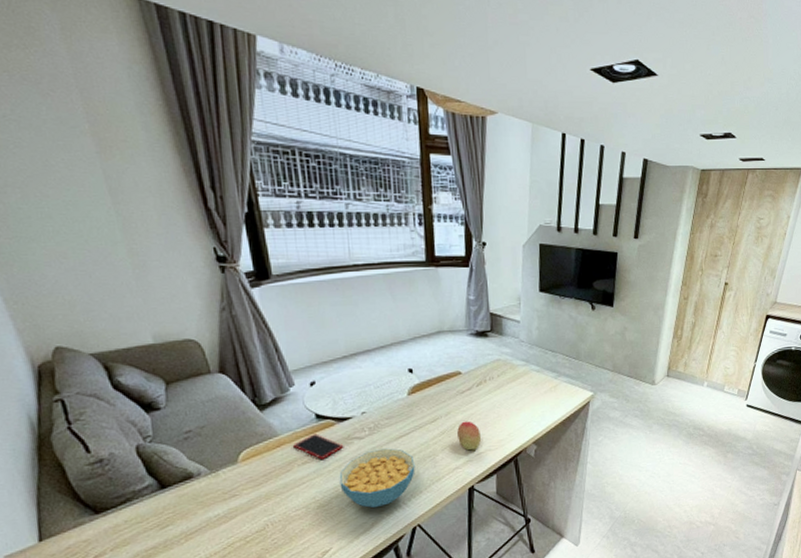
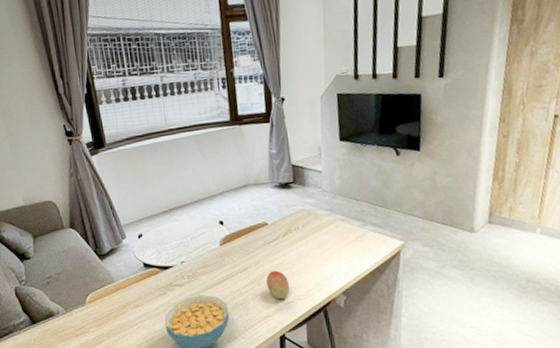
smartphone: present [294,434,344,459] -> none [127,280,168,304]

